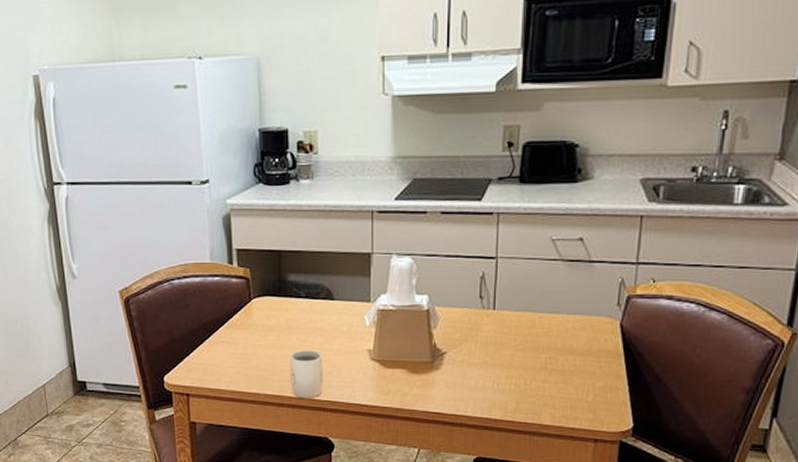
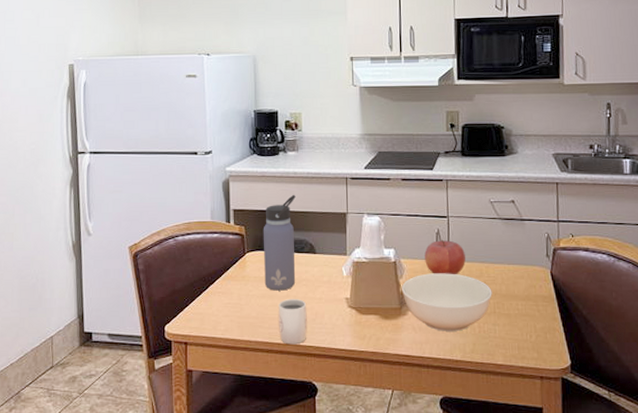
water bottle: none [271,231,310,341] -> present [263,194,296,291]
bowl: none [434,323,545,388] -> present [401,273,492,331]
fruit: none [465,284,515,326] -> present [424,239,466,275]

